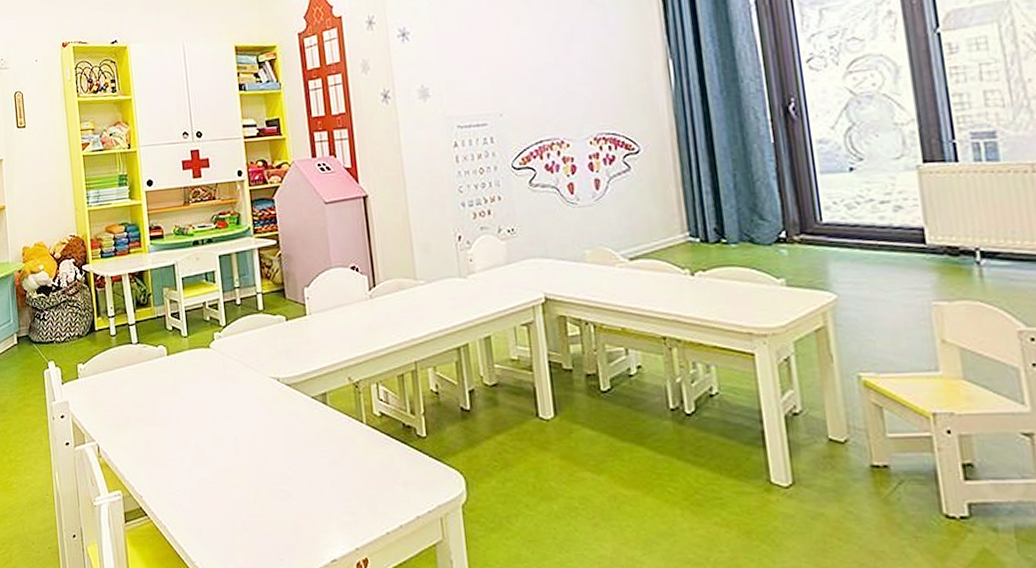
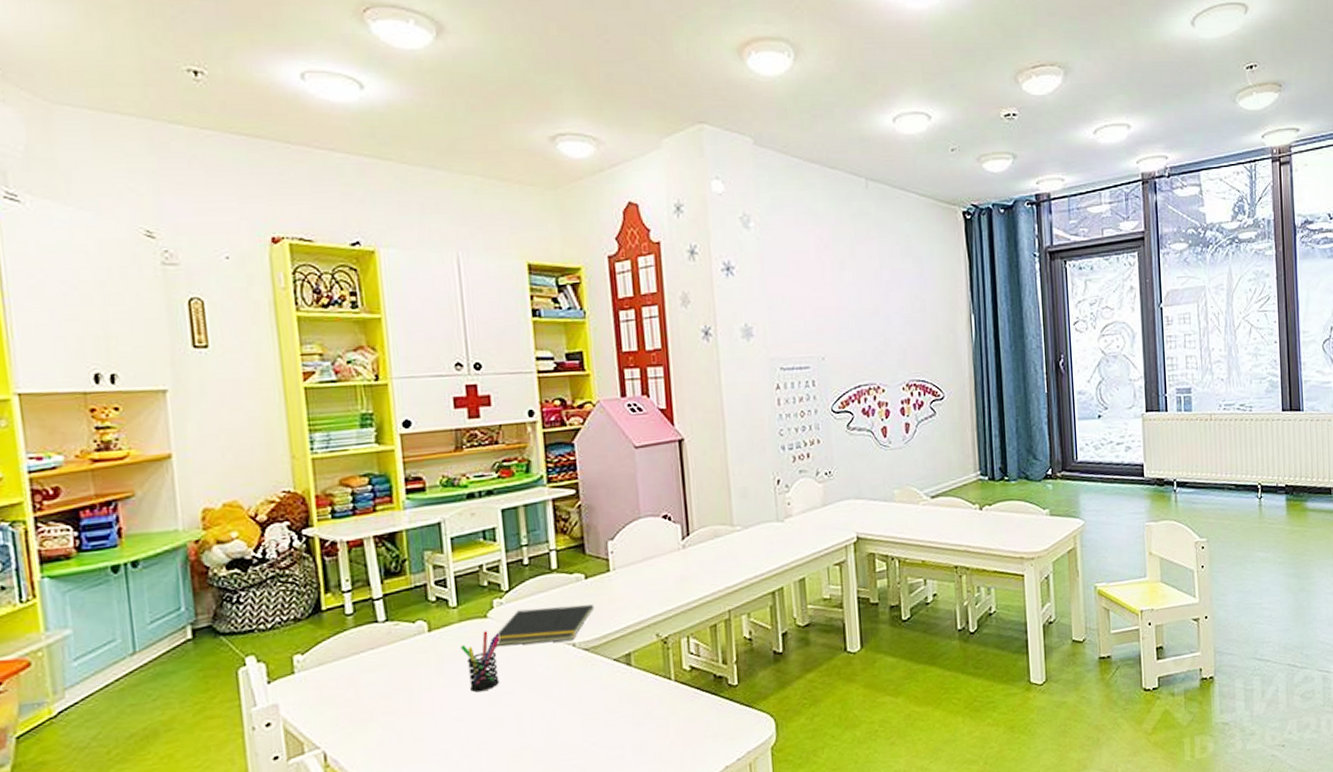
pen holder: none [191,359,220,412] -> present [461,631,500,693]
notepad: none [211,343,295,375] -> present [489,604,595,646]

